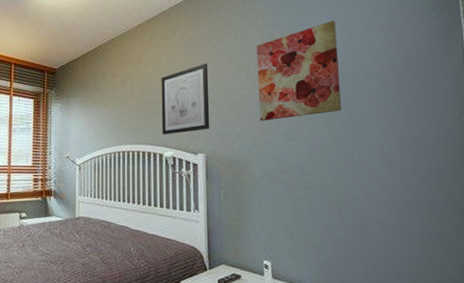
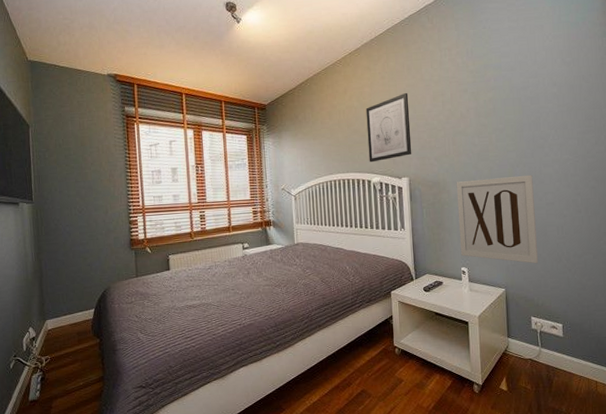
wall art: present [256,21,342,121] -> none [451,47,526,145]
wall art: none [259,160,357,264] -> present [456,174,538,264]

